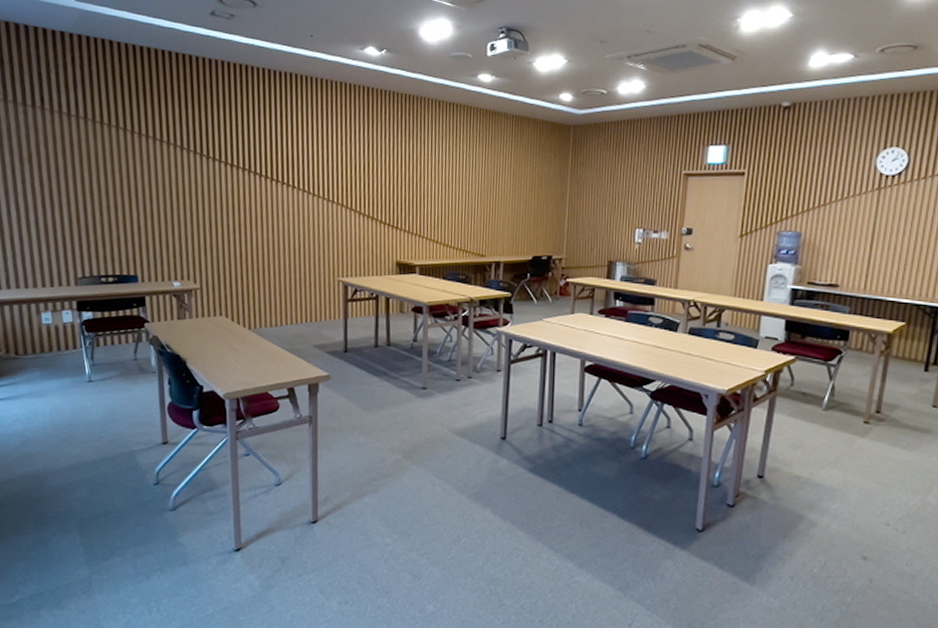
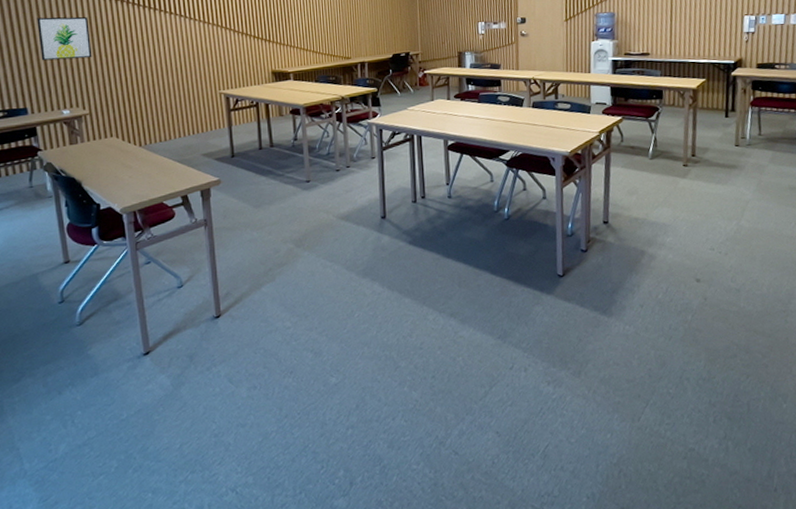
wall art: none [154,179,208,229] -> present [37,16,92,61]

